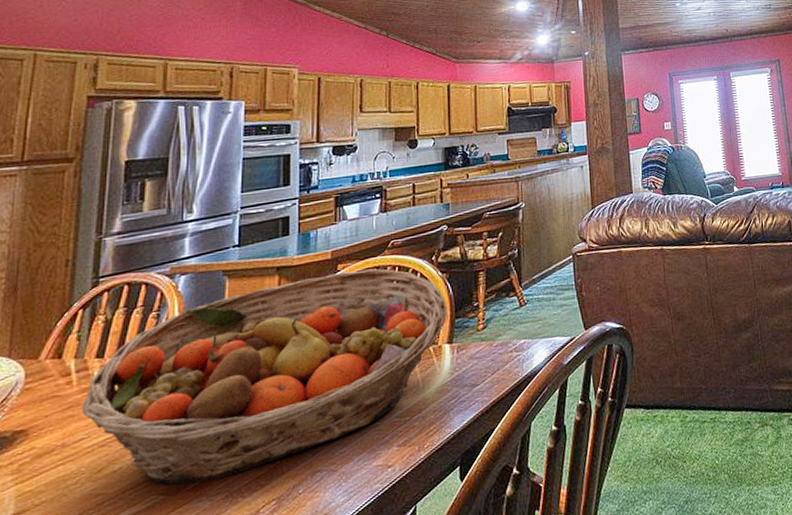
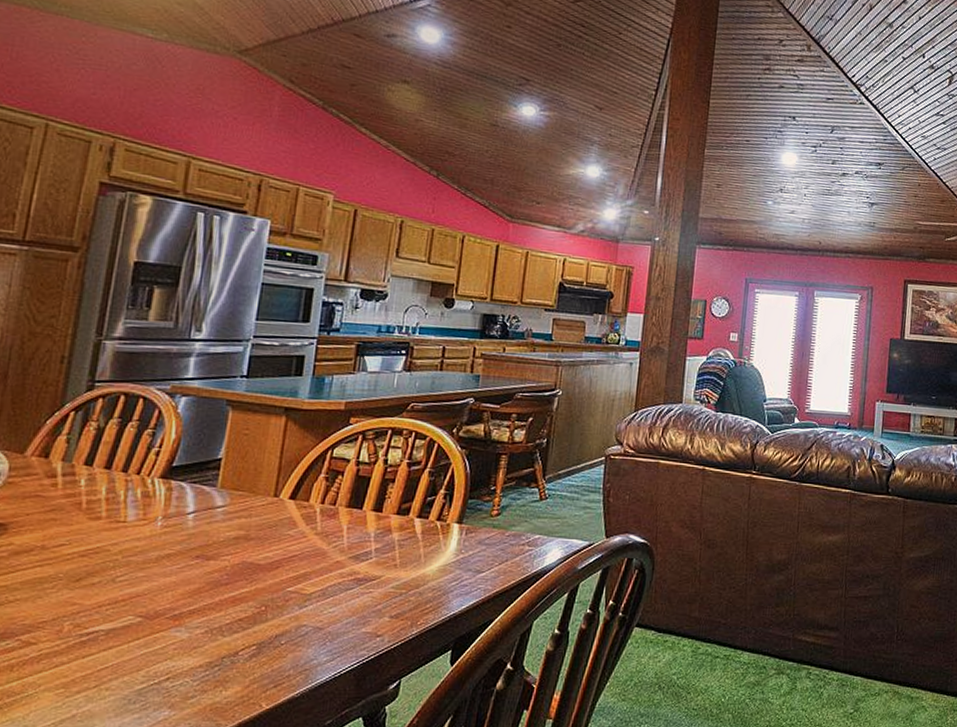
fruit basket: present [82,268,447,485] -> none [64,426,462,612]

